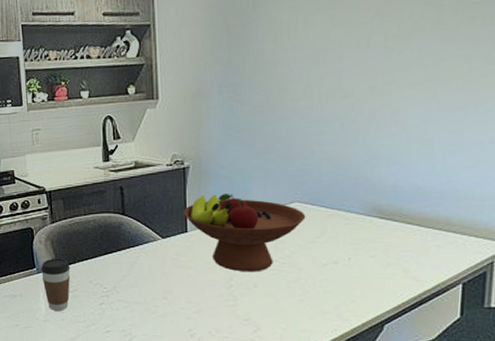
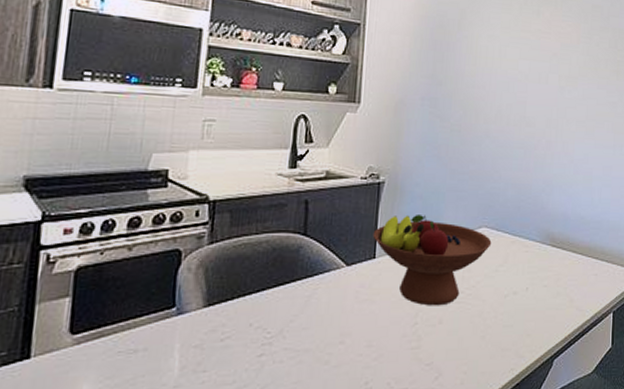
coffee cup: present [41,258,70,311] -> none [182,292,226,370]

